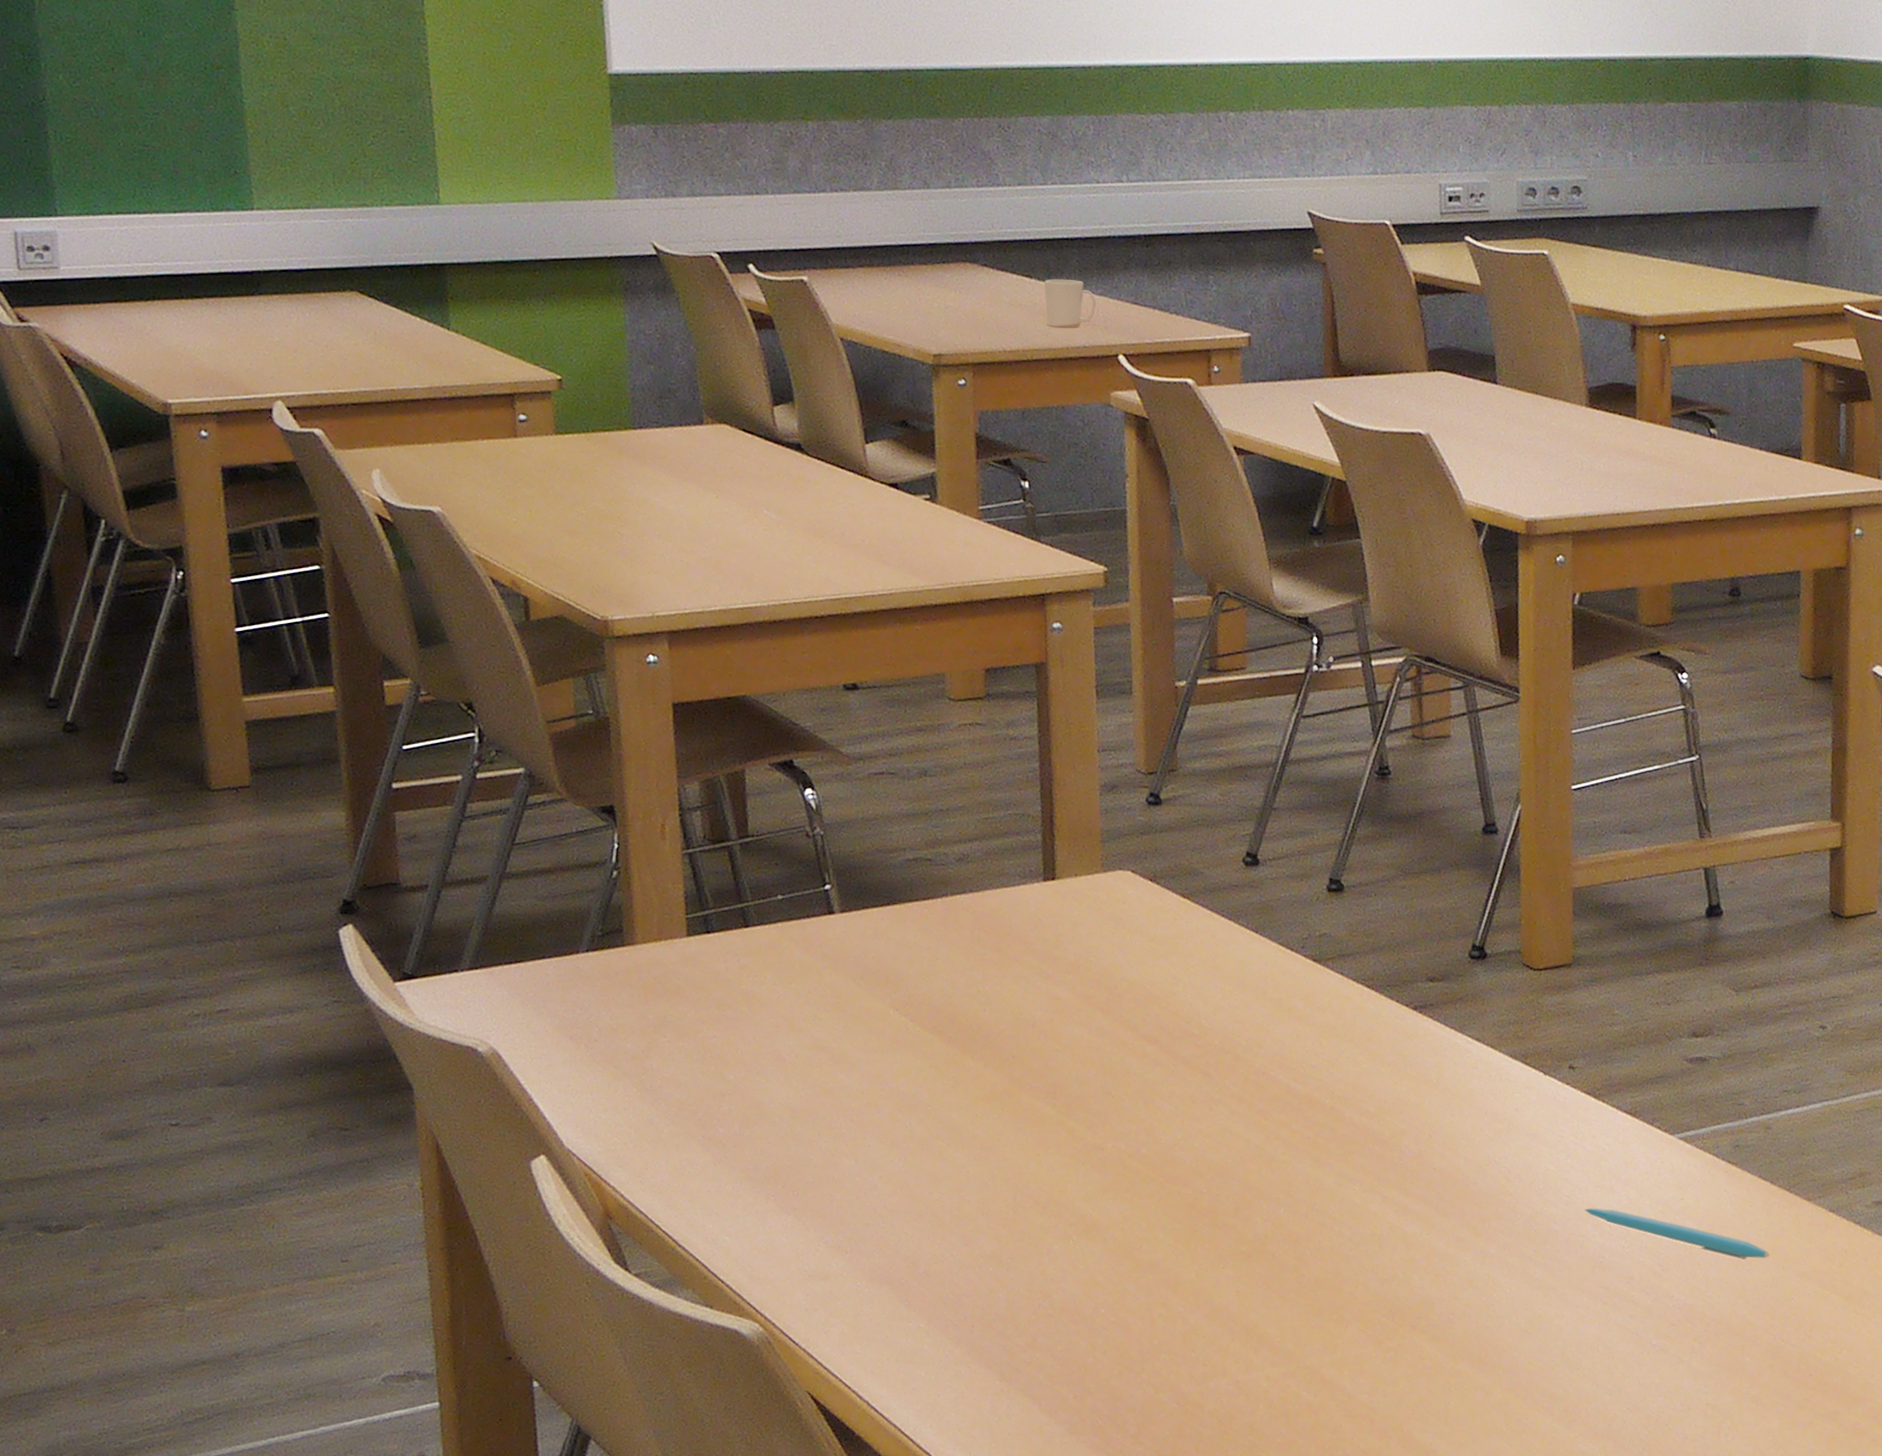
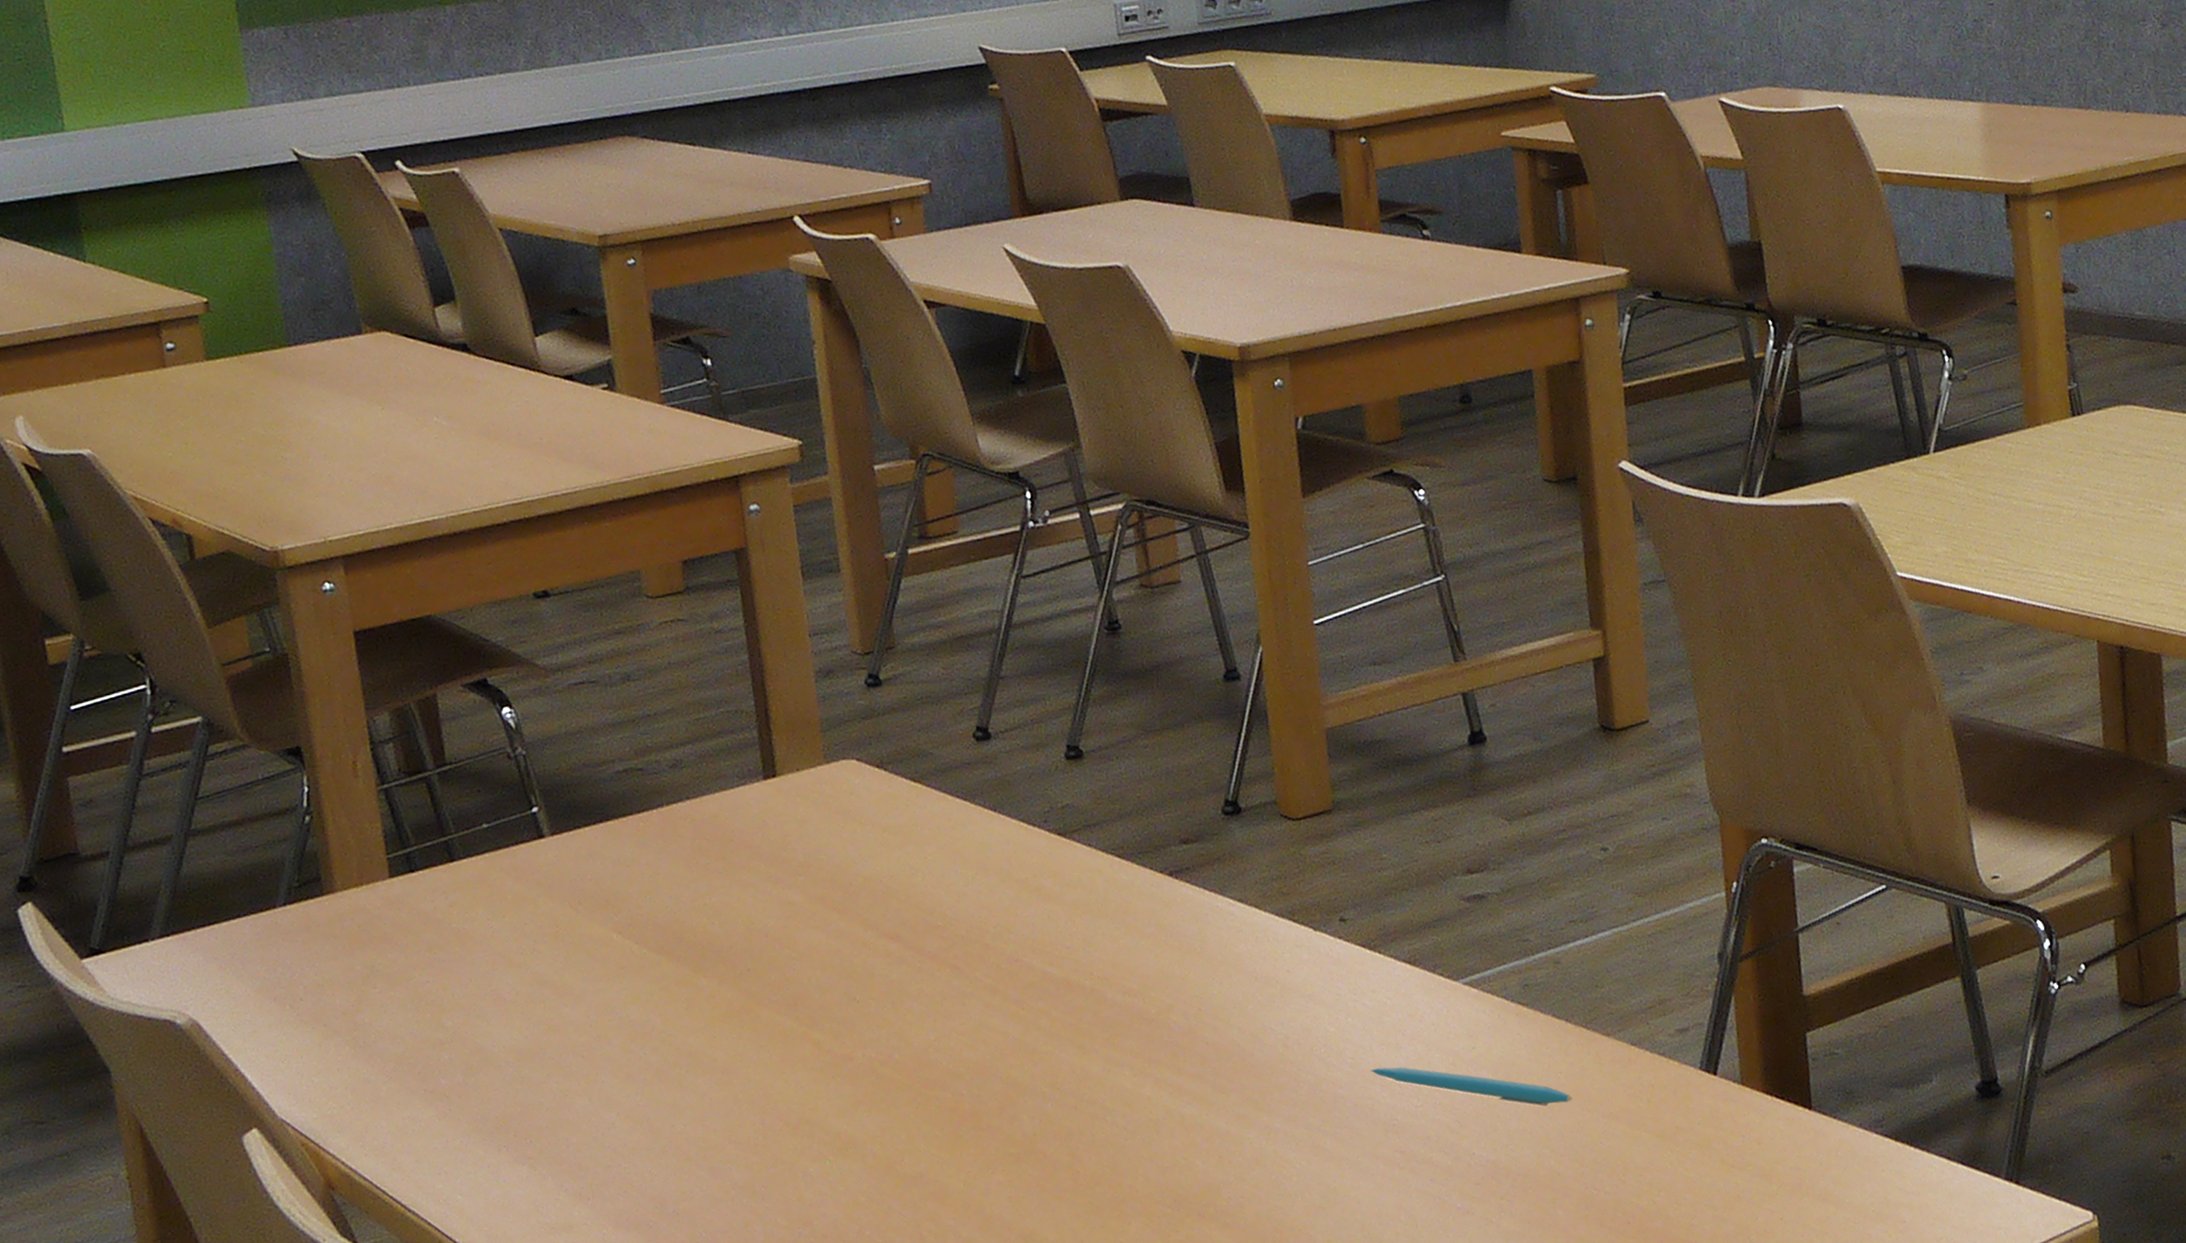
mug: present [1044,279,1096,329] -> none [709,142,766,196]

